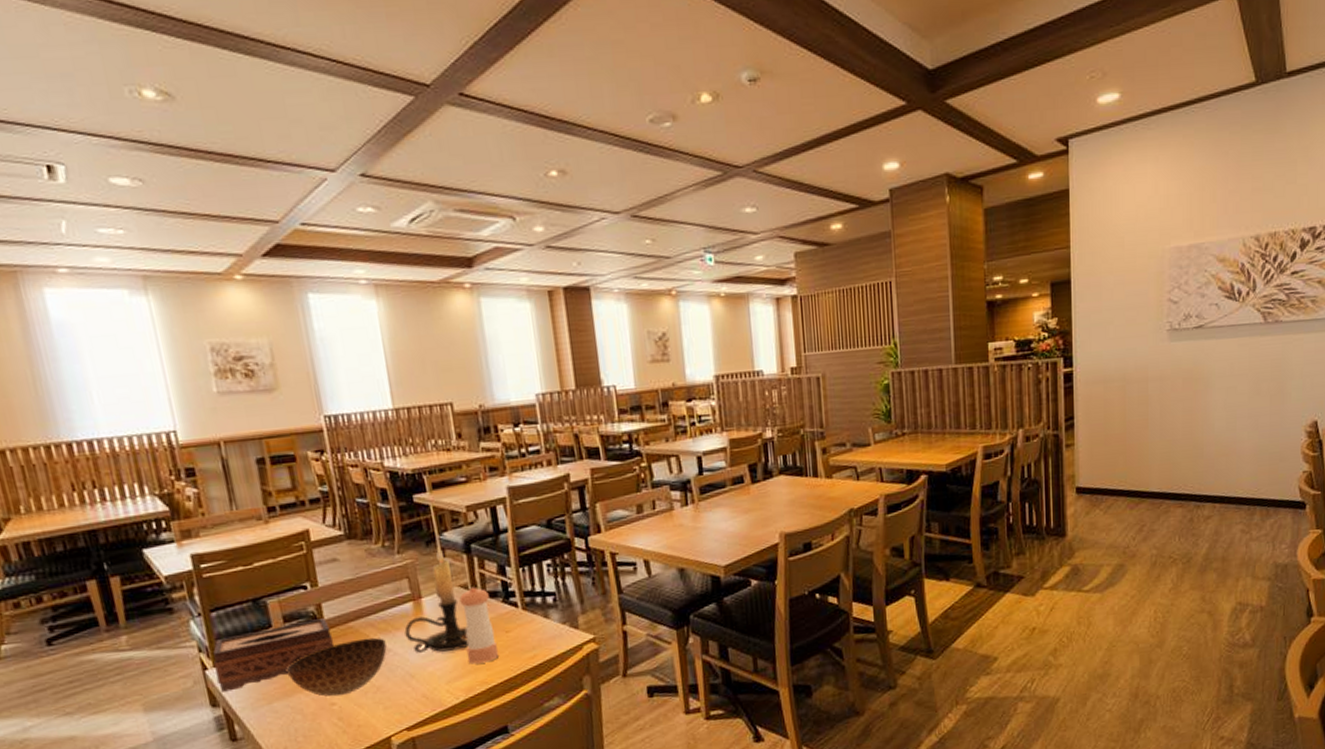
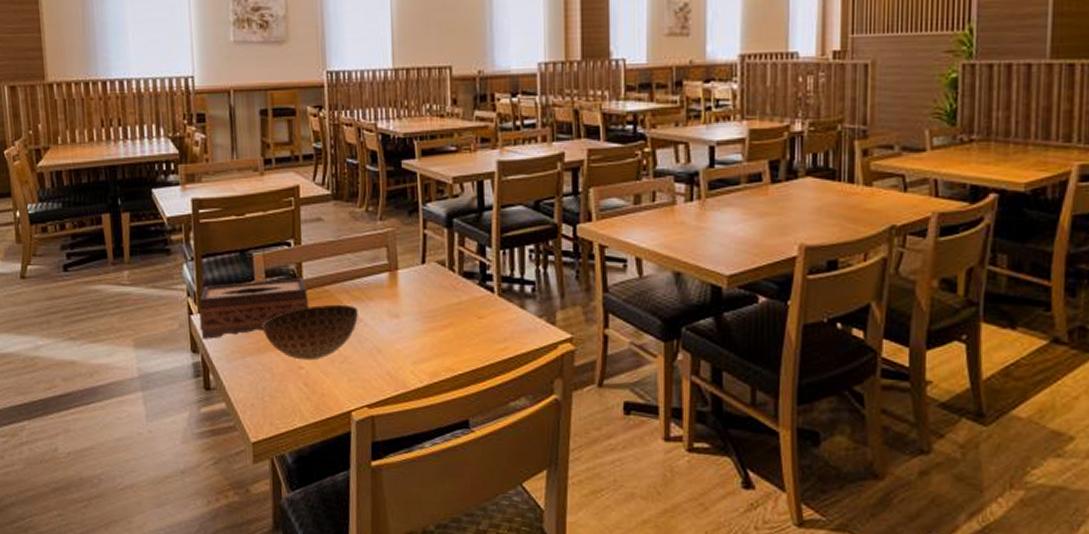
candle holder: present [404,546,468,653] -> none [377,217,440,330]
pepper shaker: present [459,586,498,664] -> none [435,264,468,348]

